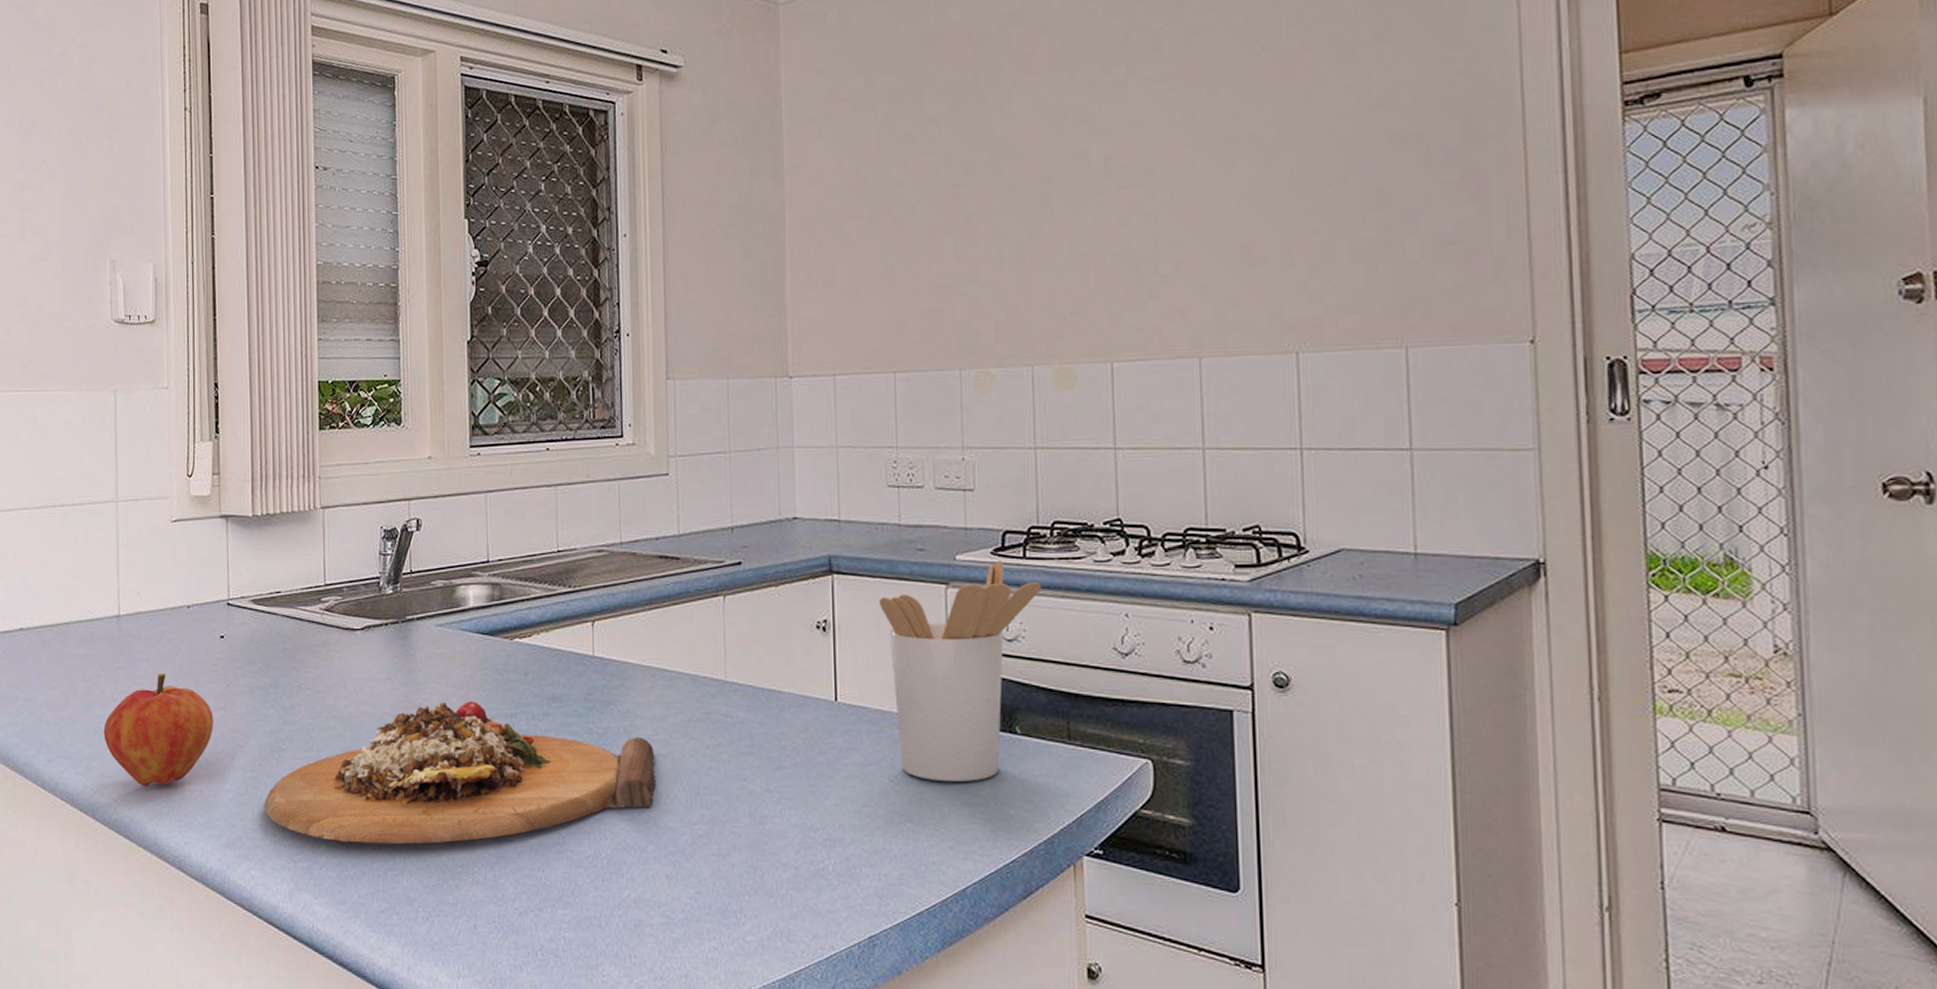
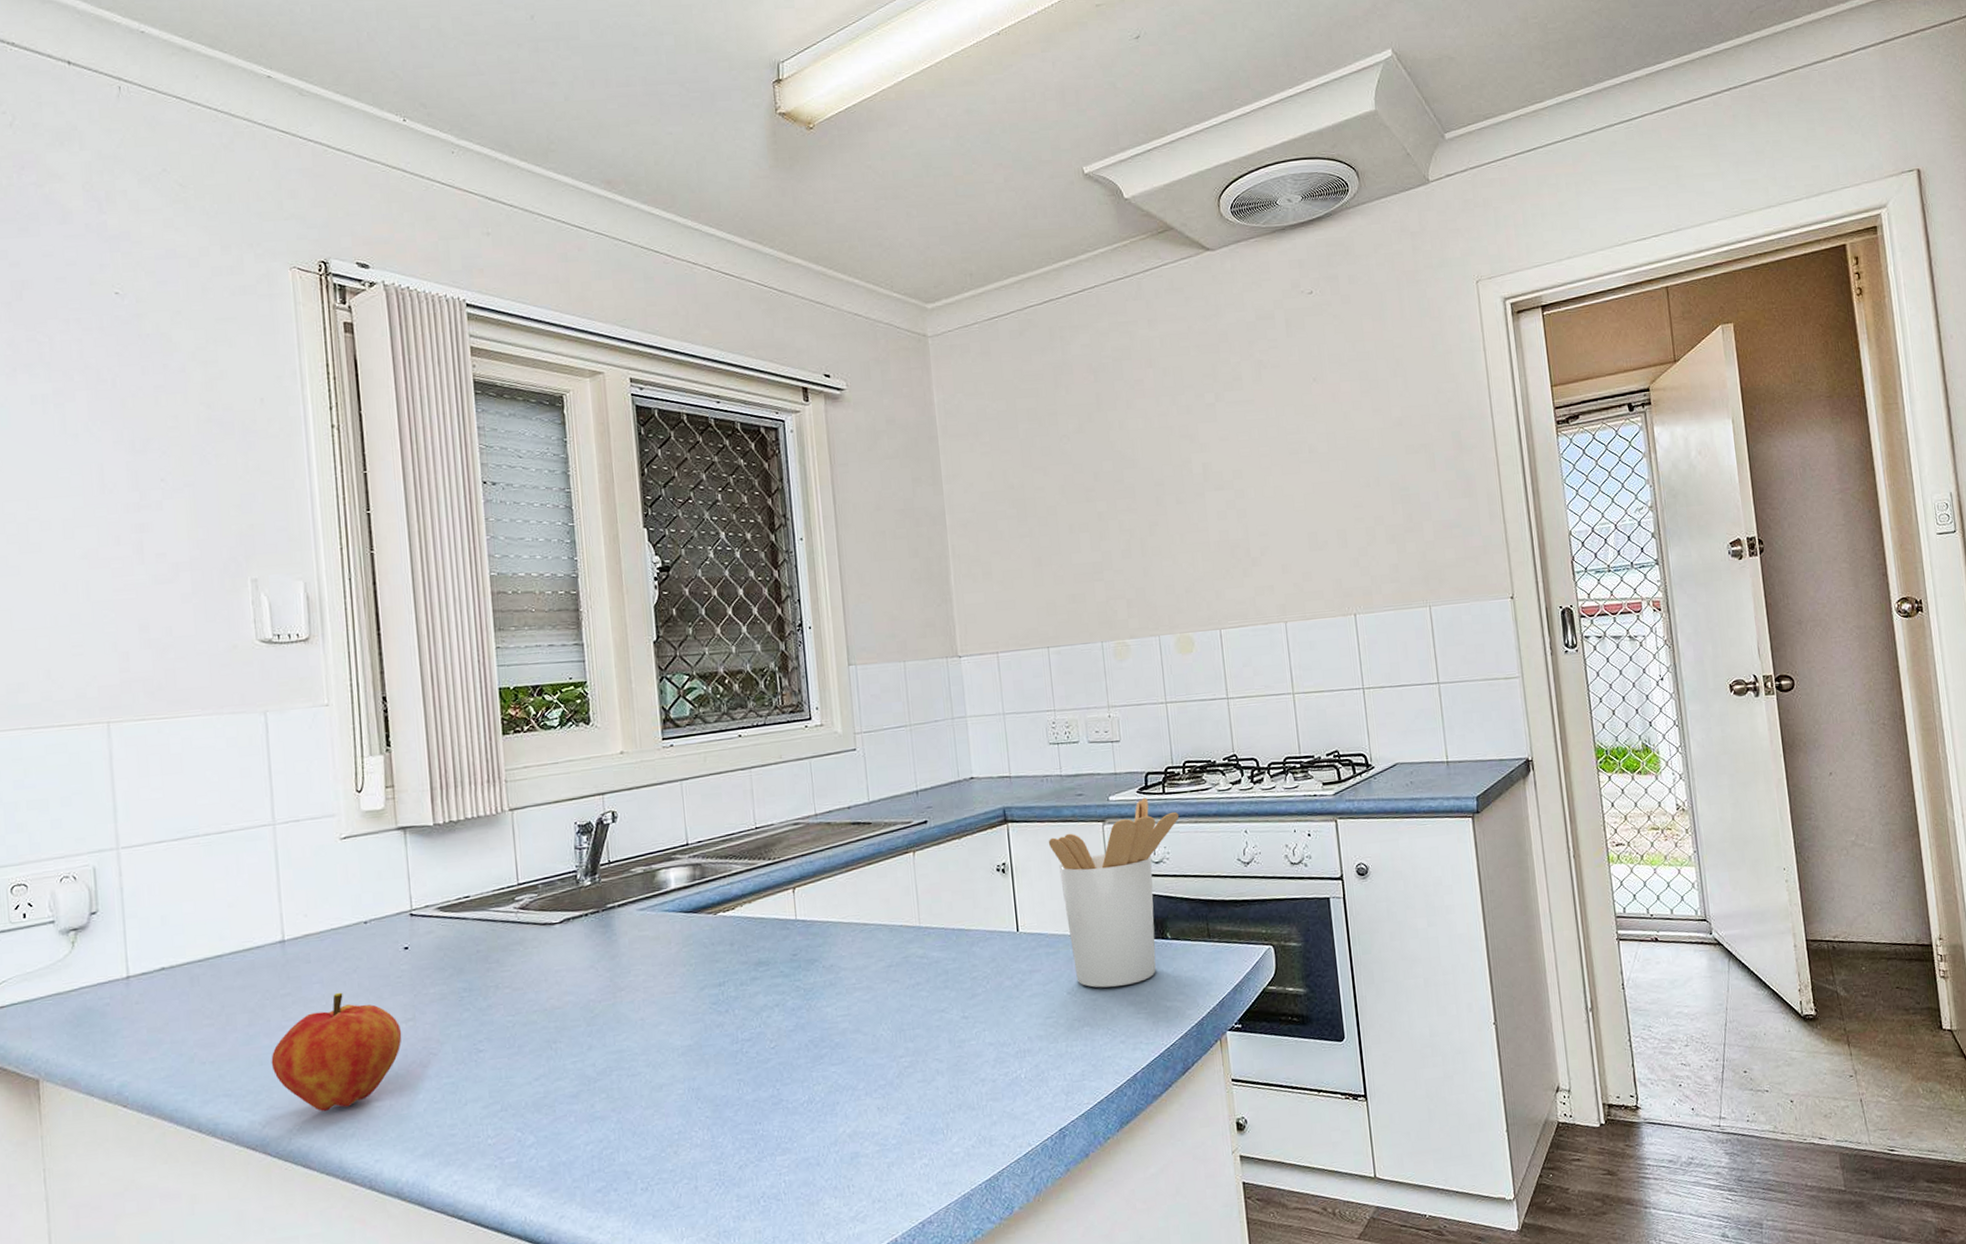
cutting board: present [264,701,656,845] -> none [463,976,863,1132]

